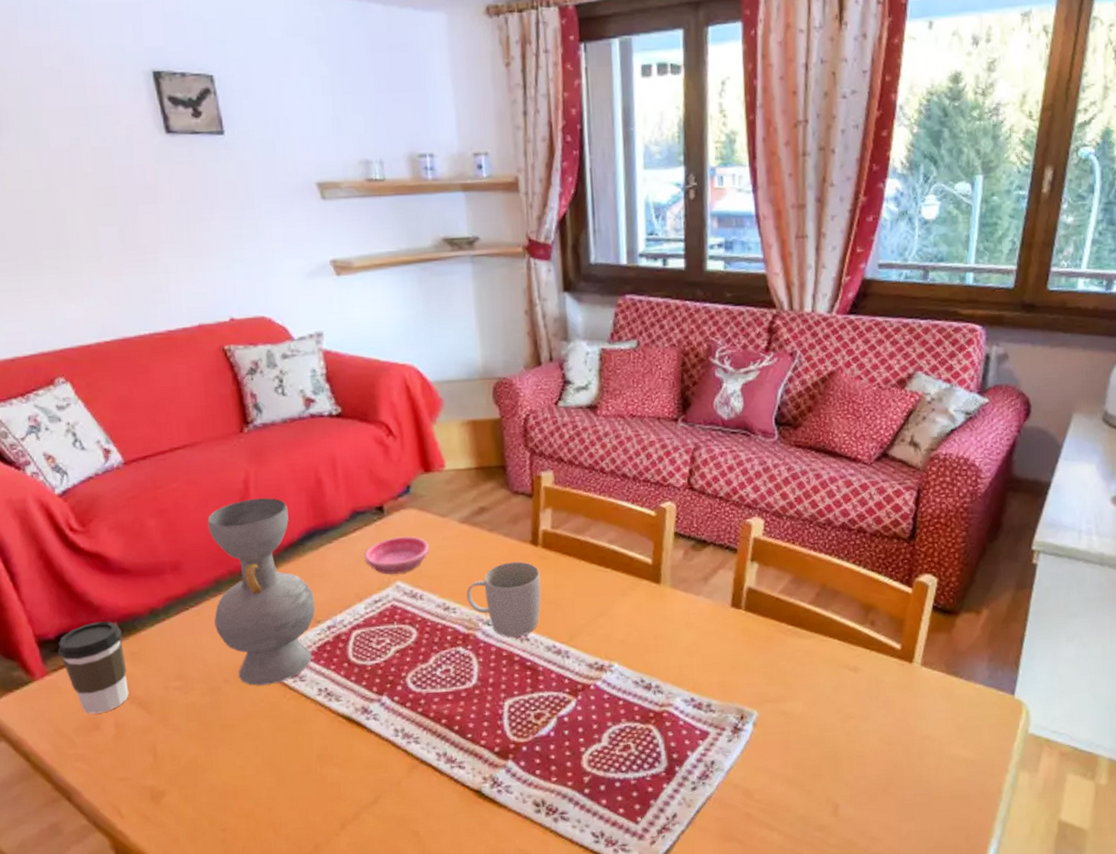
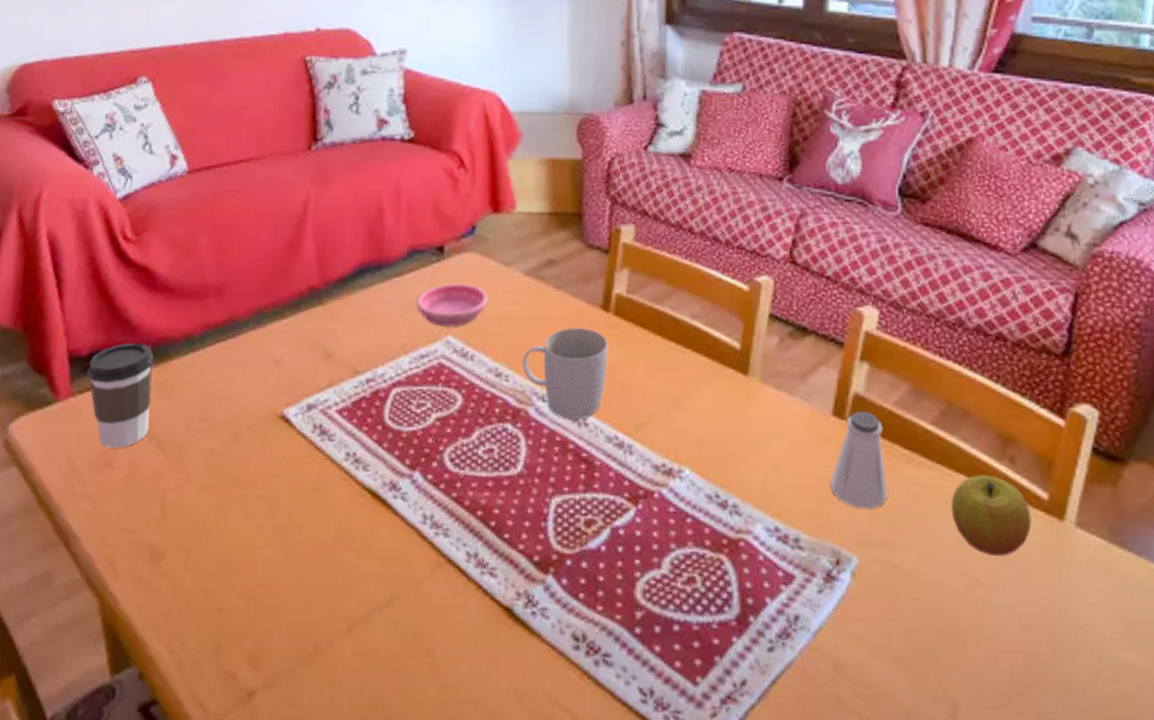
decorative vase: present [207,498,316,686] -> none [249,224,357,441]
saltshaker: none [732,601,778,675] -> present [830,411,888,509]
apple: none [827,636,889,696] -> present [951,475,1032,556]

